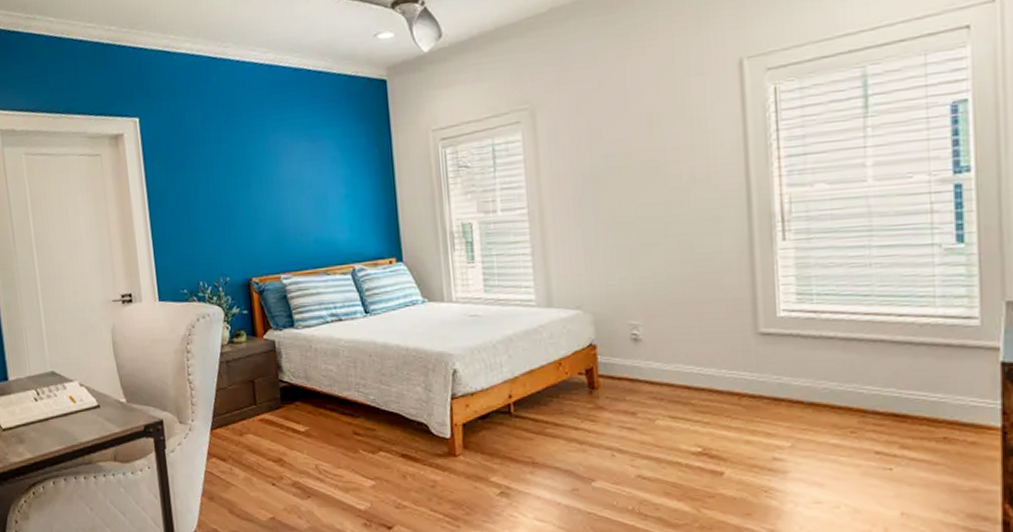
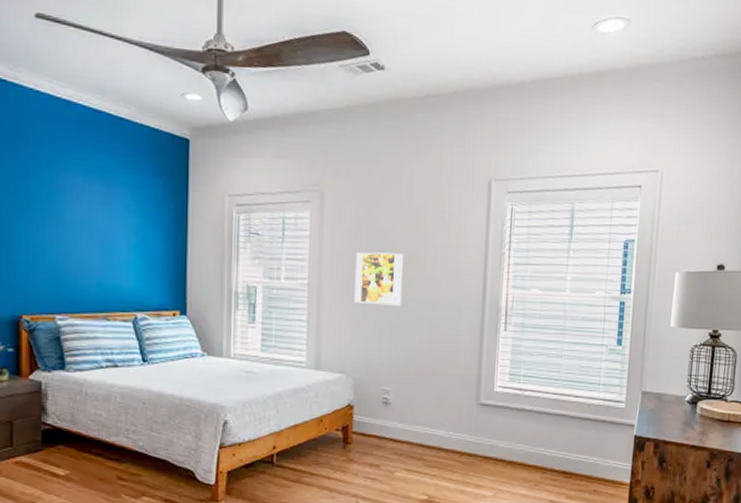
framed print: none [580,164,642,228] -> present [355,252,403,306]

